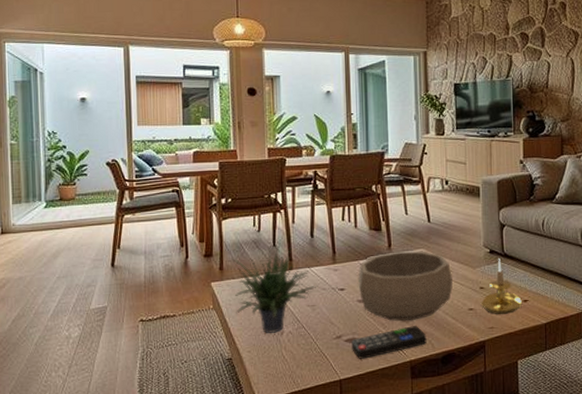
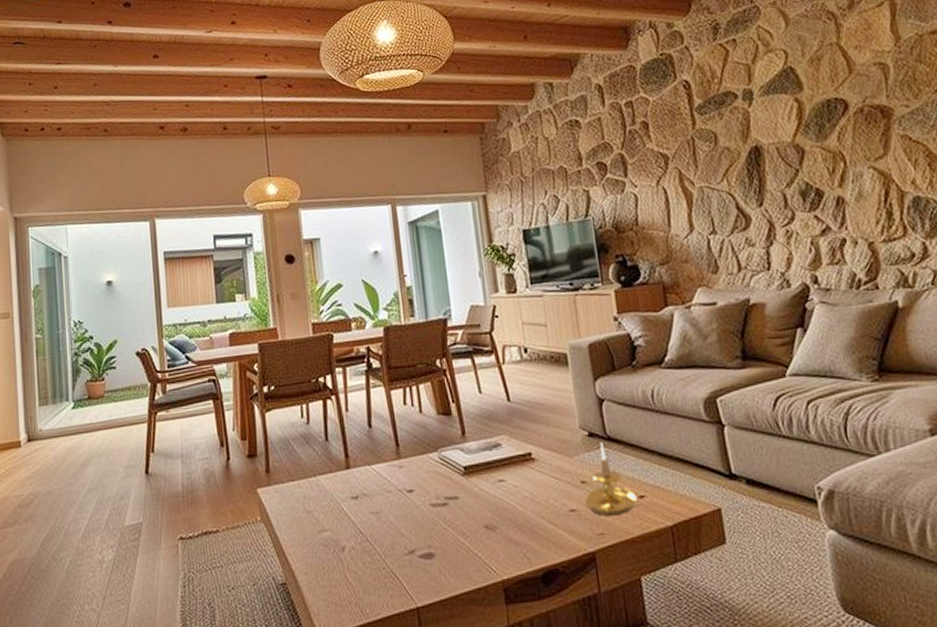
potted plant: present [231,241,318,333] -> none [279,433,382,550]
remote control: present [351,326,427,359] -> none [427,534,521,580]
decorative bowl: present [358,251,453,321] -> none [428,438,547,529]

